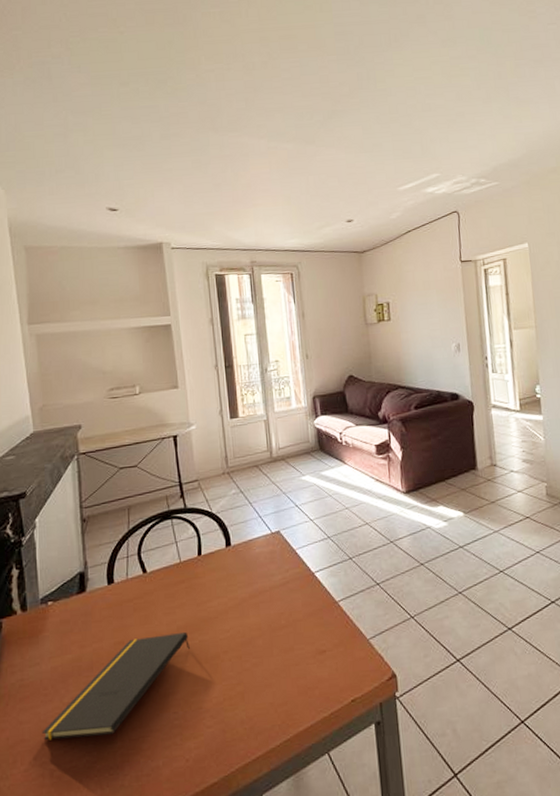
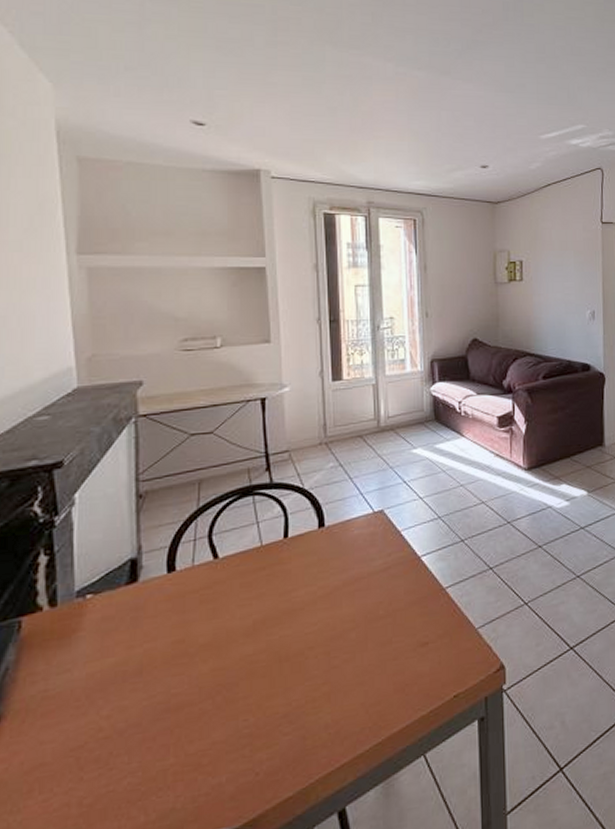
notepad: present [41,632,190,740] -> none [69,627,267,762]

